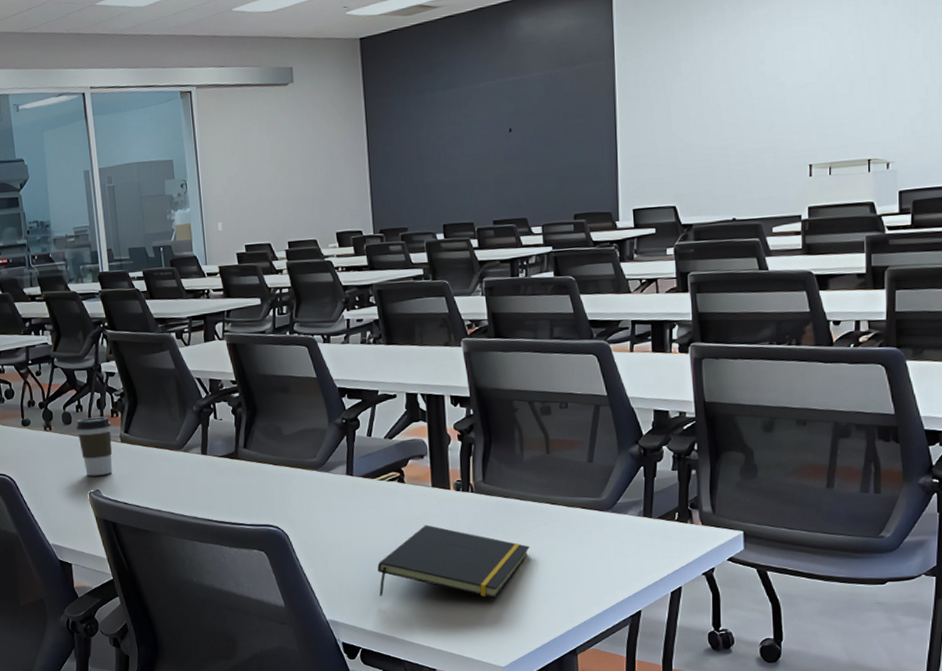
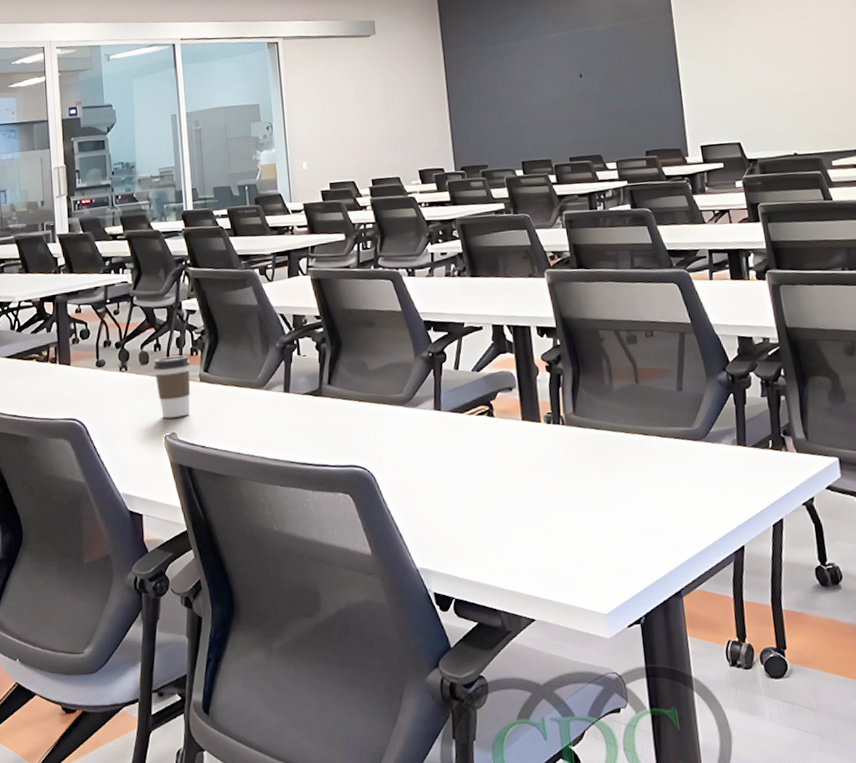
notepad: present [377,525,530,599] -> none [468,460,625,540]

